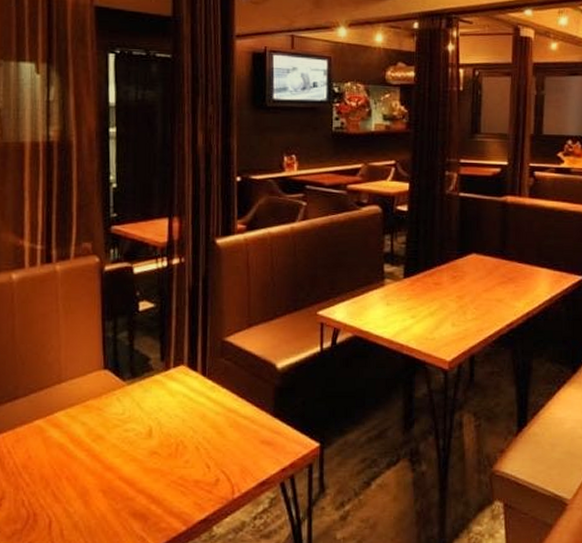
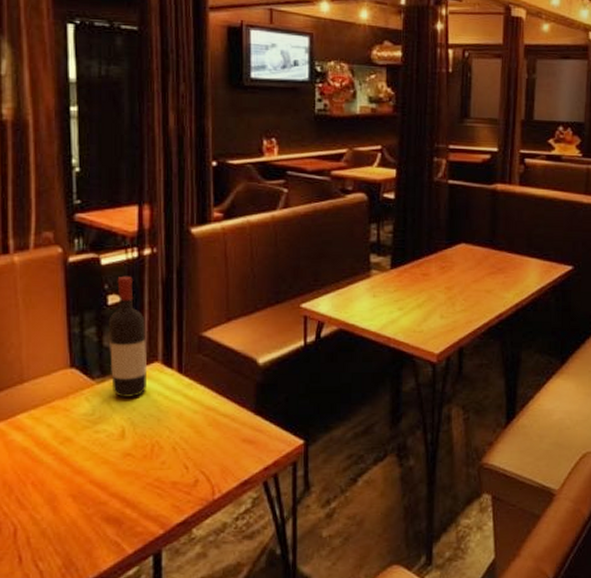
wine bottle: none [139,283,174,398] -> present [108,276,148,397]

